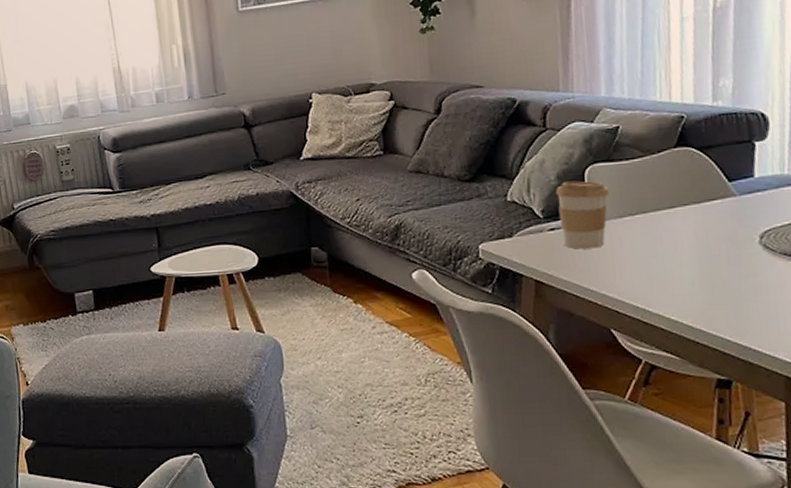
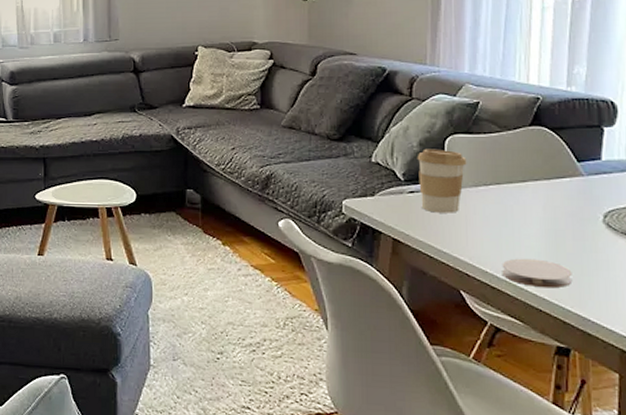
coaster: none [653,288,730,319] -> present [502,258,573,289]

